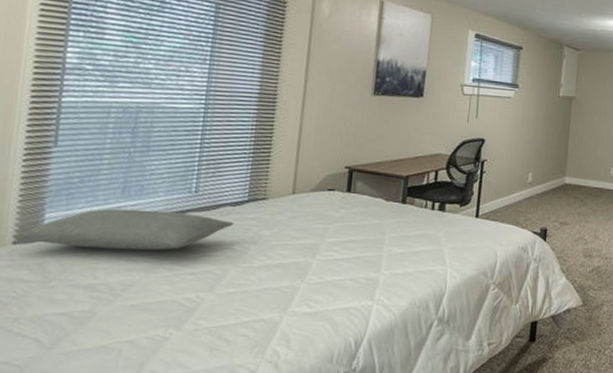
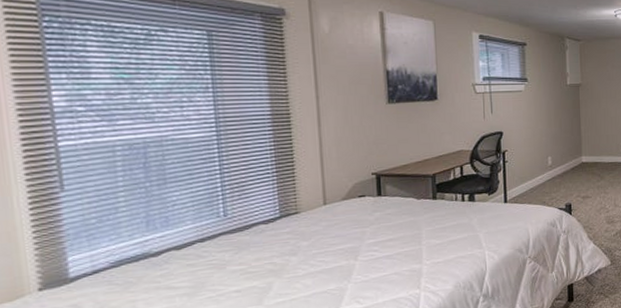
pillow: present [11,208,234,251] -> none [36,236,270,286]

